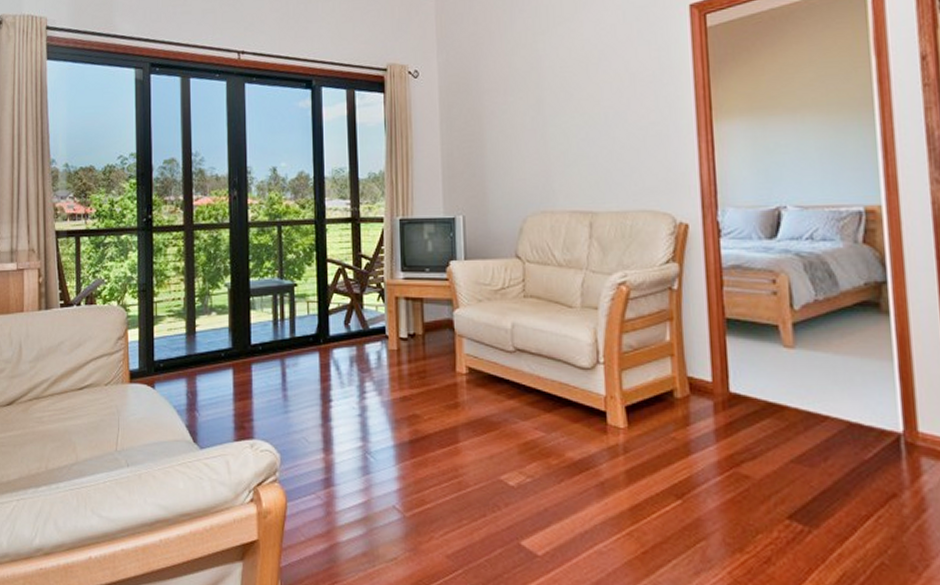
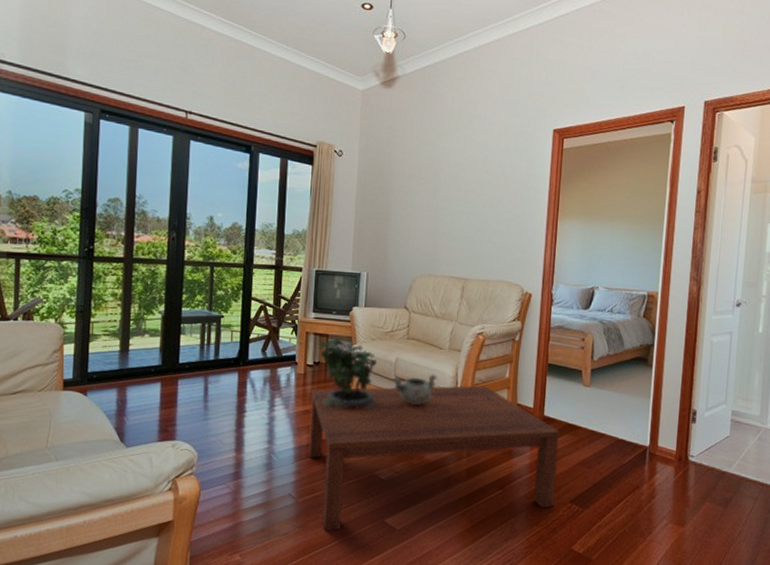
coffee table: none [409,354,763,557] -> present [308,385,559,531]
potted plant: none [413,299,496,392] -> present [319,337,378,409]
decorative bowl: none [510,342,570,385] -> present [392,374,437,406]

